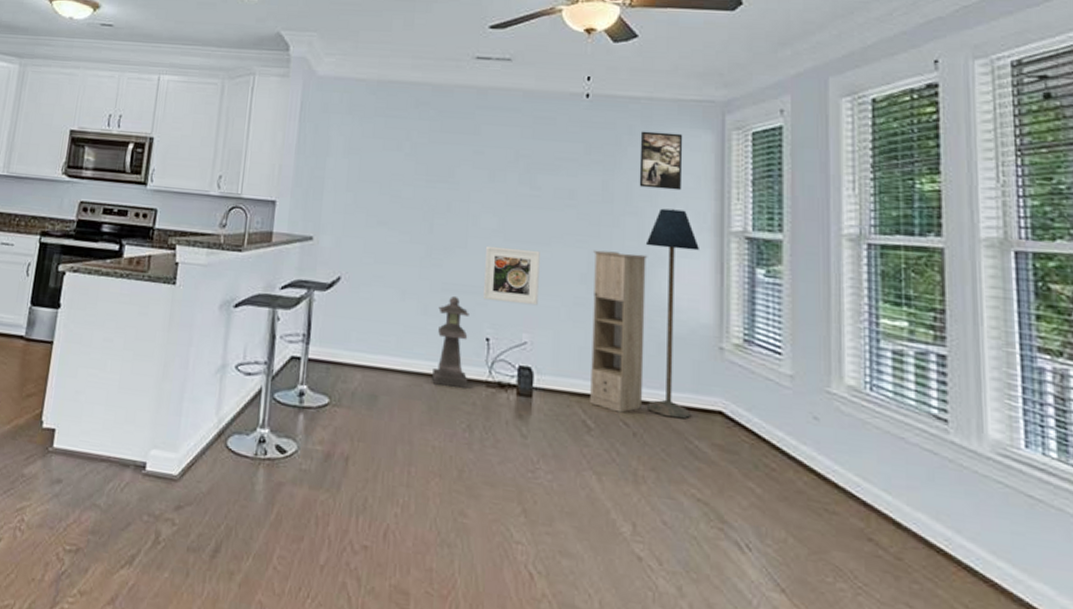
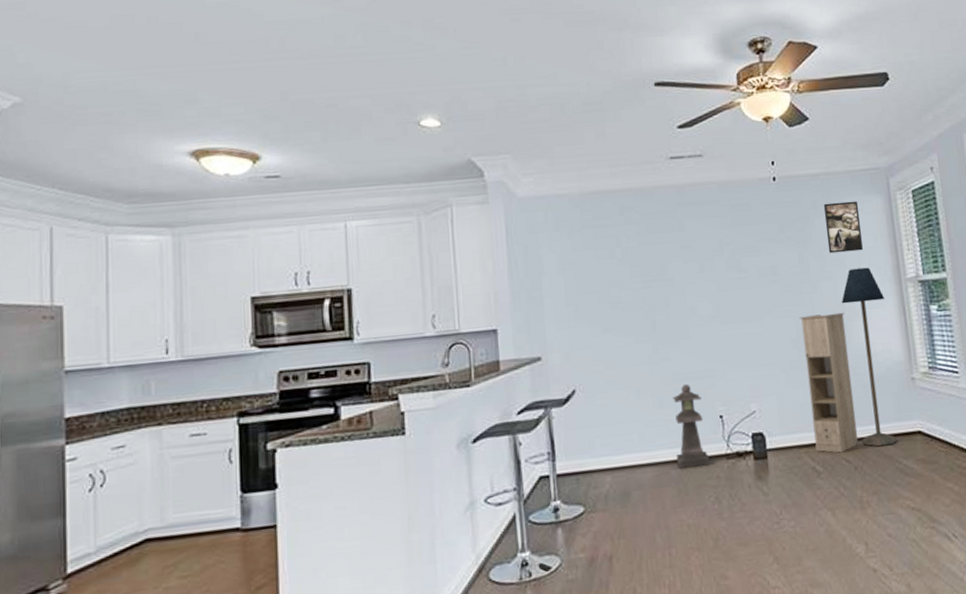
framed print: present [484,245,540,306] -> none [707,327,760,382]

